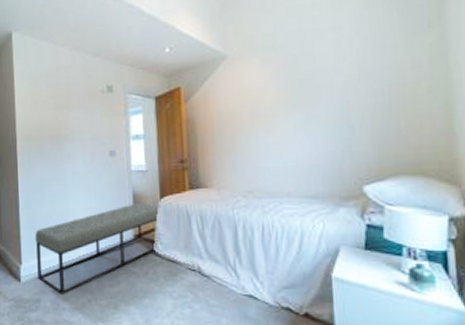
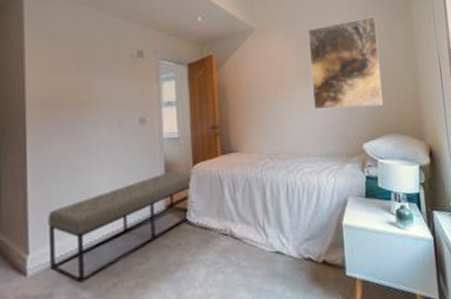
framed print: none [293,28,395,143] -> present [308,16,383,109]

